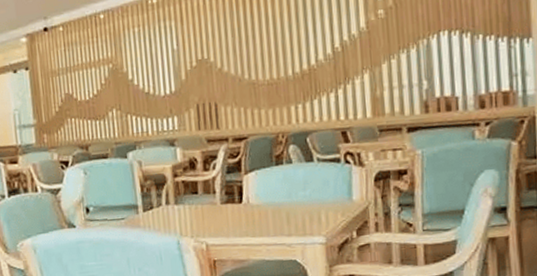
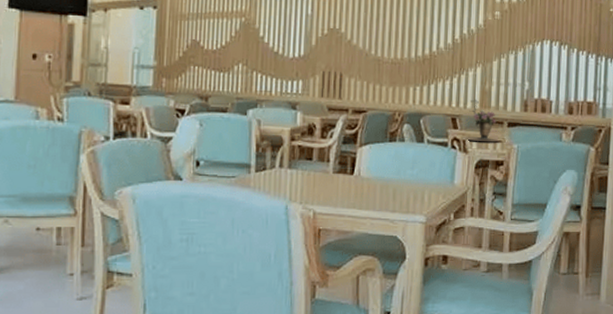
flower arrangement: none [355,108,399,153] -> present [461,99,499,143]

